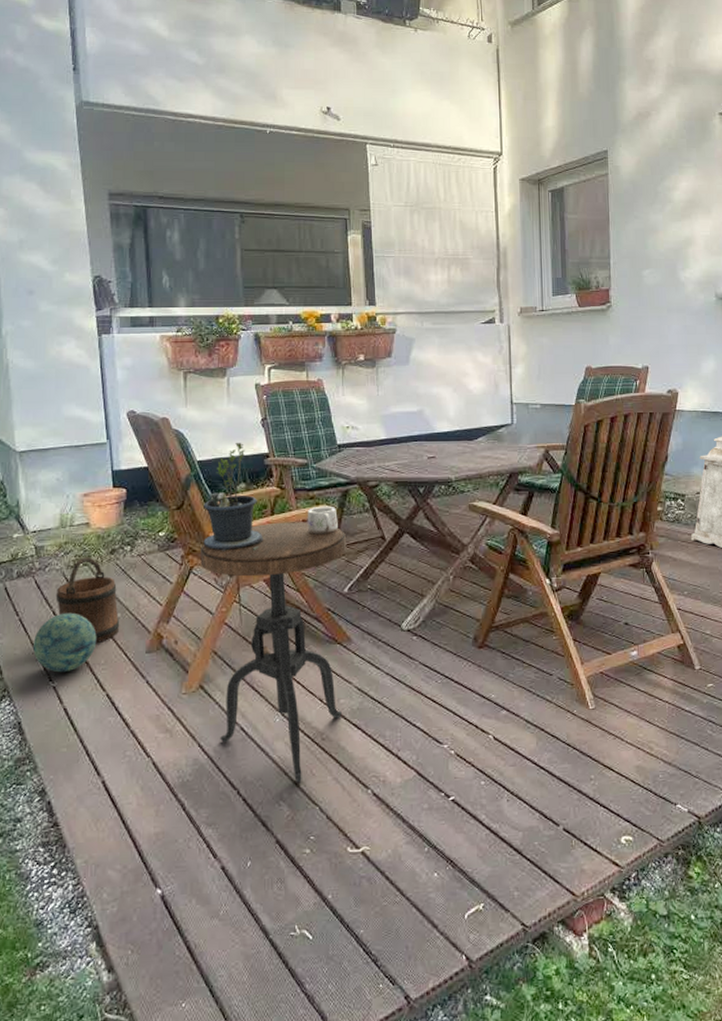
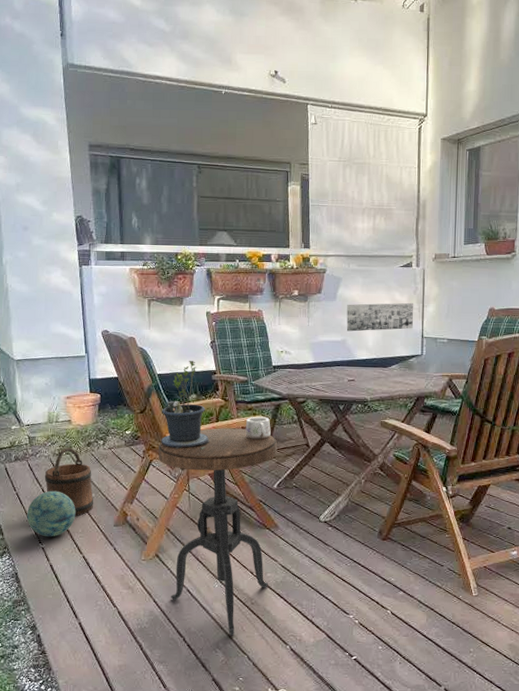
wall art: none [422,364,500,400] -> present [346,302,413,332]

